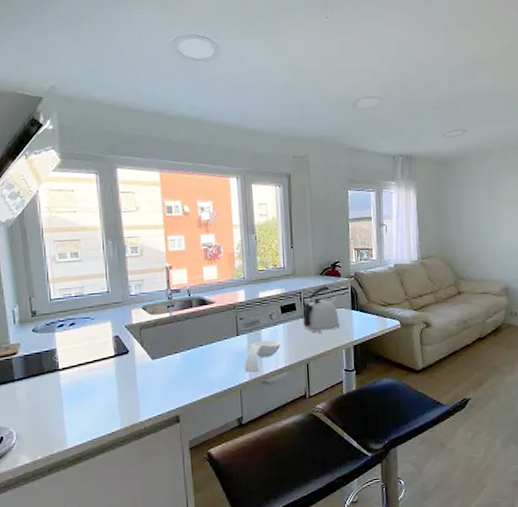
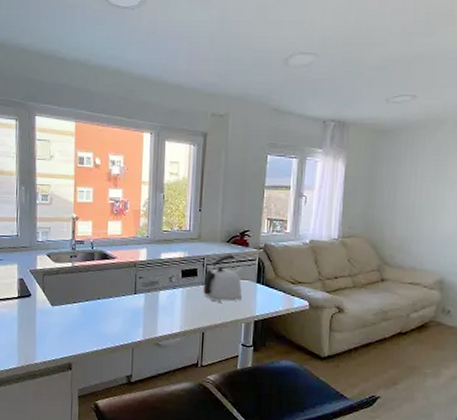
spoon rest: present [244,340,281,373] -> none [138,302,178,334]

